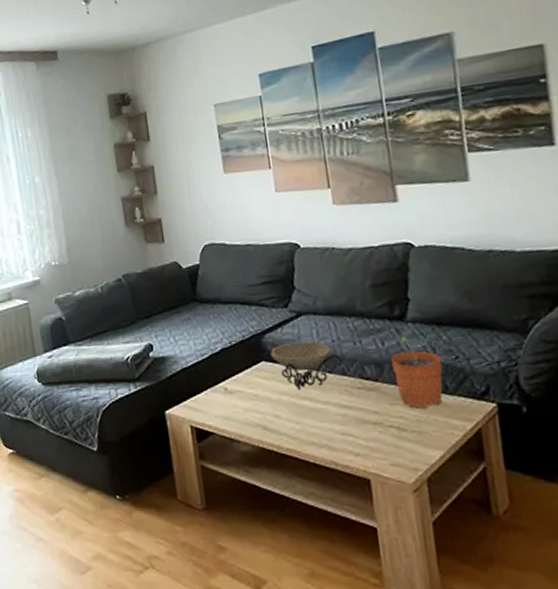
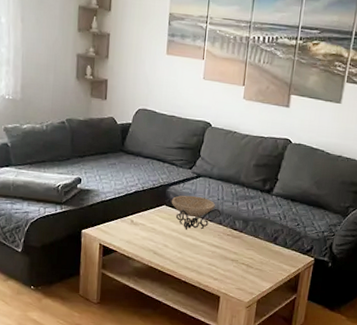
plant pot: present [391,337,443,409] -> none [254,205,288,255]

